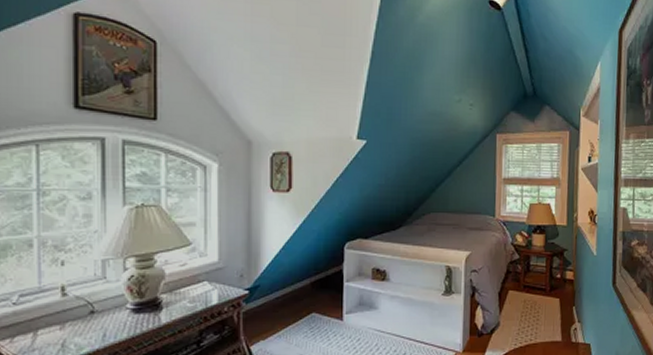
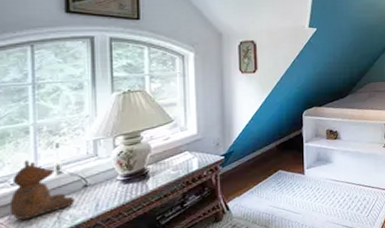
teddy bear: none [11,277,81,345] -> present [9,160,75,221]

